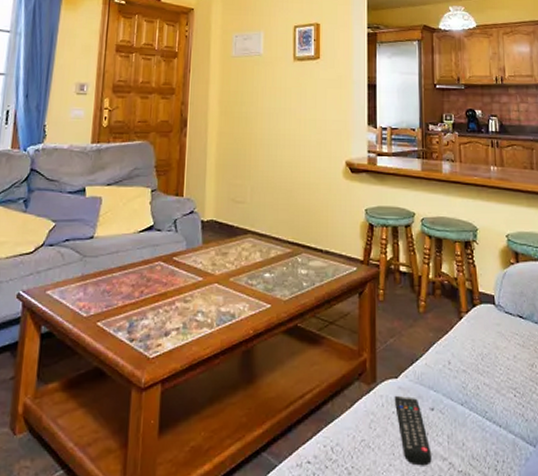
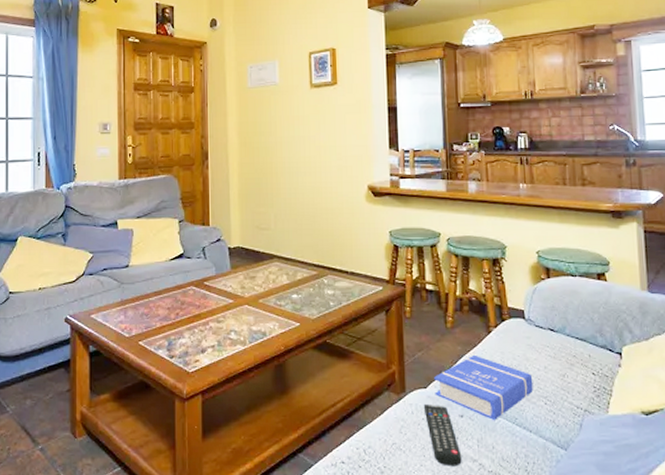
book: none [406,342,503,413] -> present [434,354,533,420]

